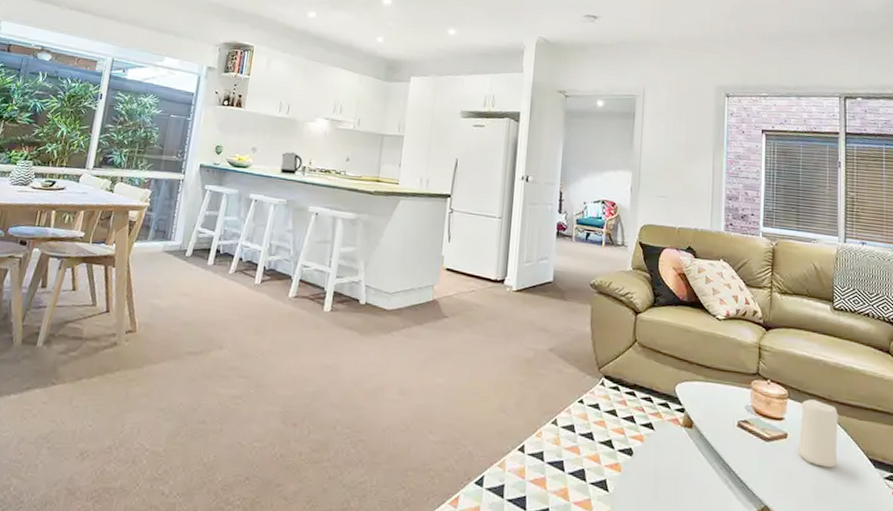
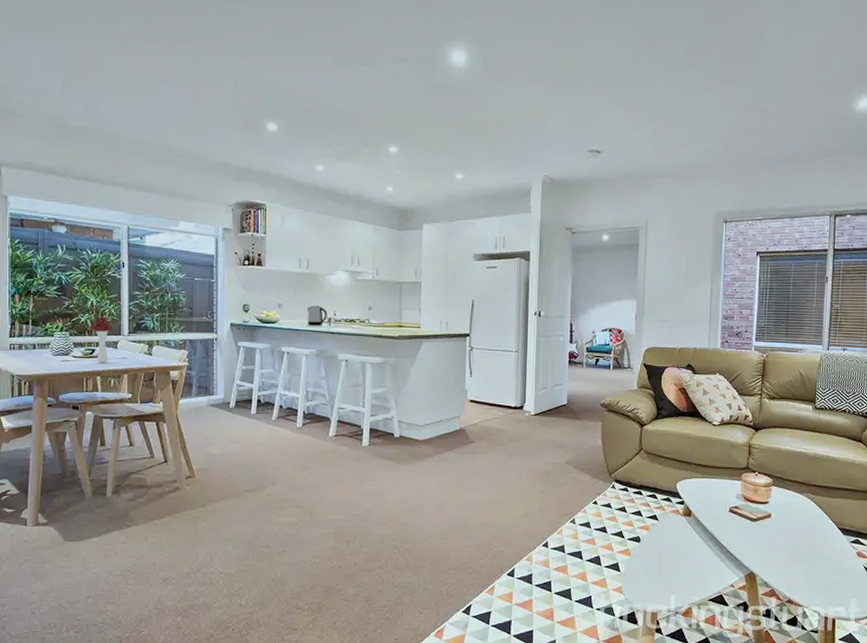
flower bouquet: none [55,147,78,197] -> present [90,316,113,363]
candle: present [797,399,838,468] -> none [779,485,815,538]

